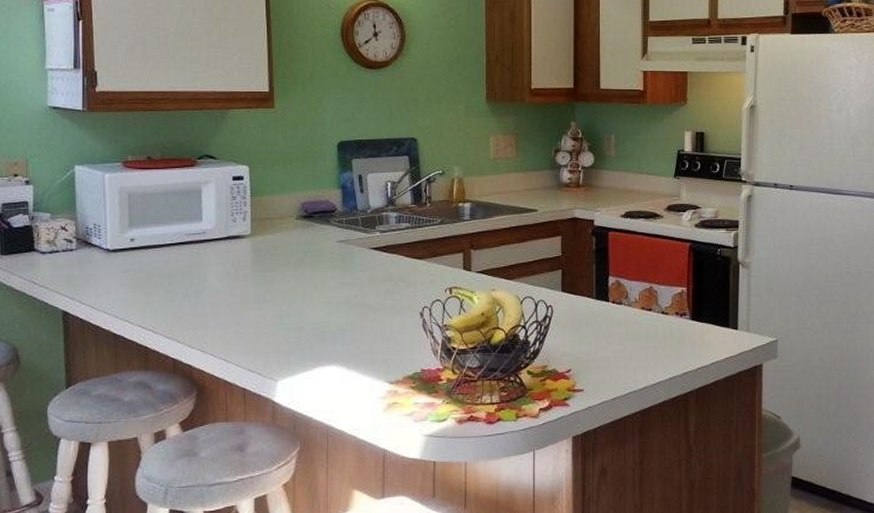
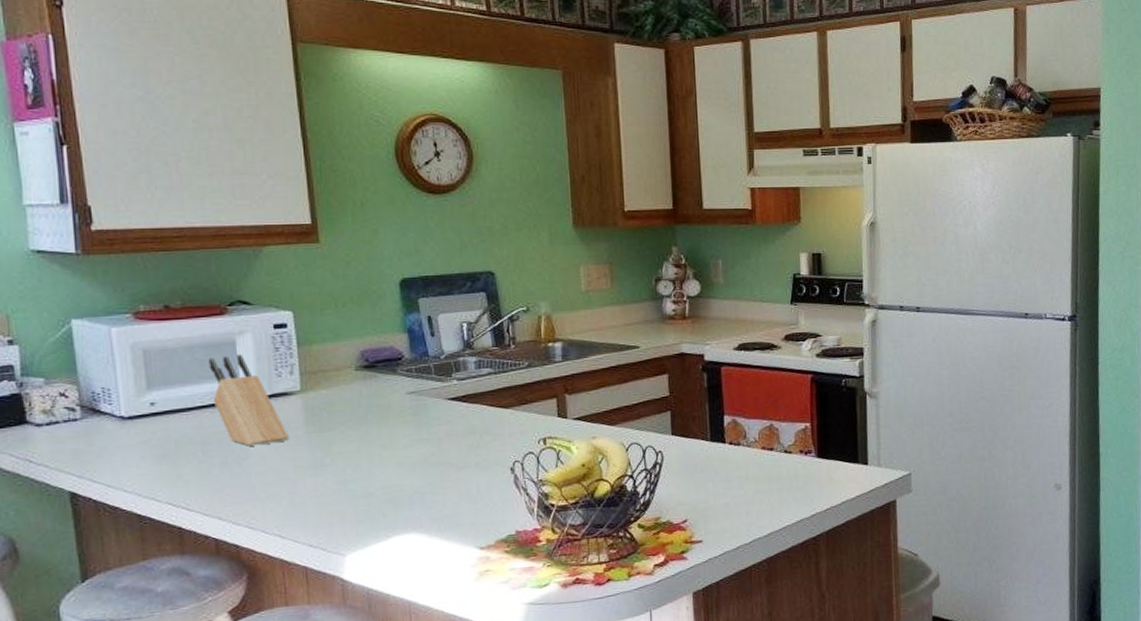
knife block: none [179,201,238,280] -> present [208,355,289,446]

